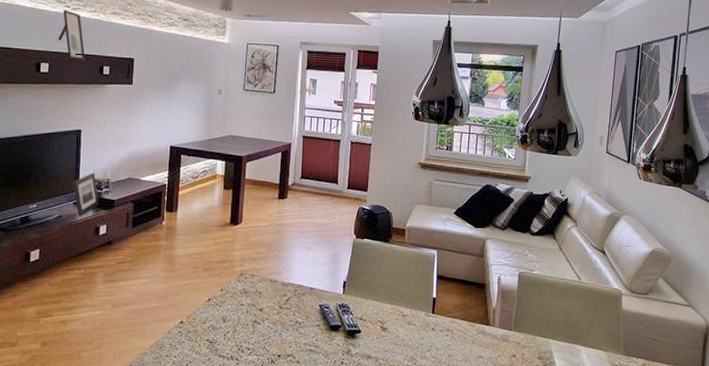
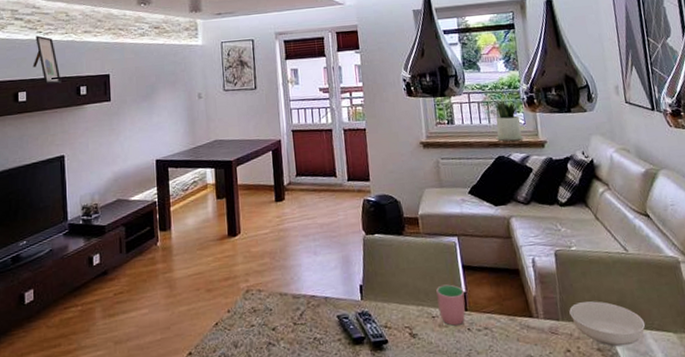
picture frame: present [73,172,99,217] -> none [61,198,90,249]
cup: none [410,289,434,325] -> present [436,284,466,326]
planter: none [487,135,512,173] -> present [495,100,524,142]
bowl: none [521,318,583,357] -> present [569,301,646,347]

